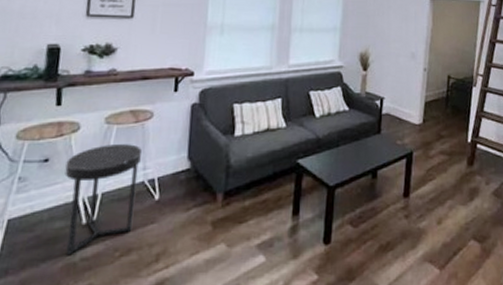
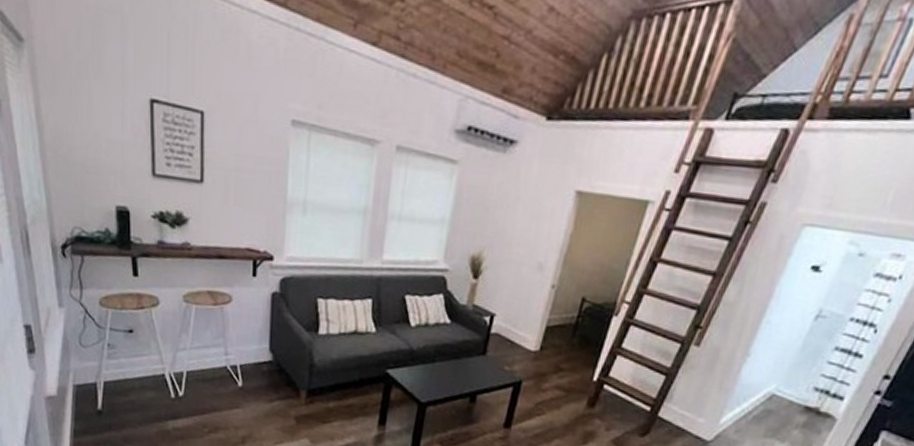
side table: present [65,144,142,256] -> none [150,324,222,424]

